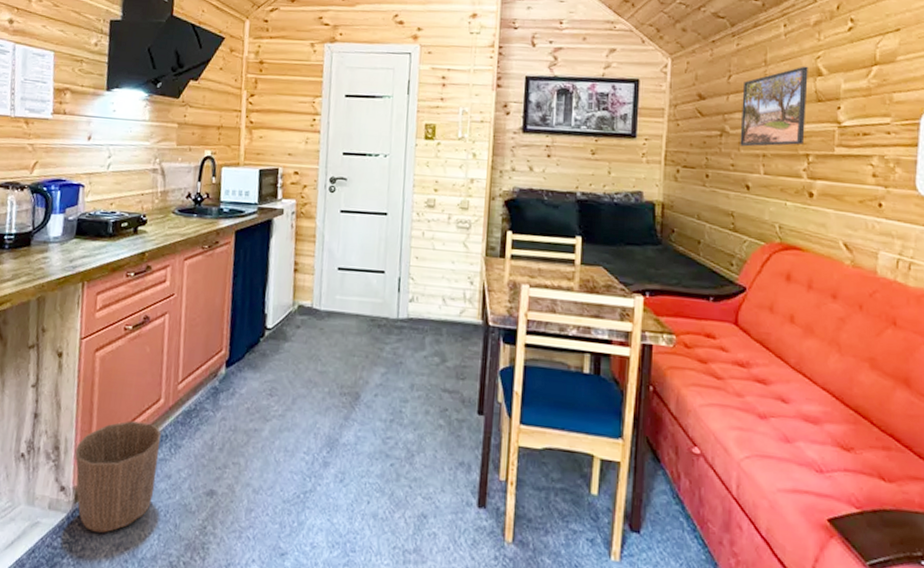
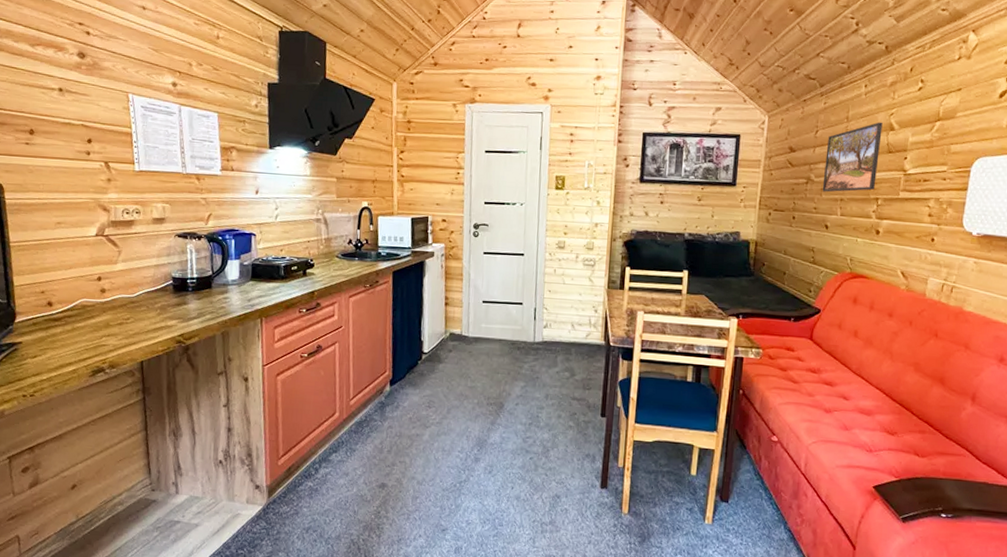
waste basket: present [74,420,162,533] -> none [265,431,339,520]

